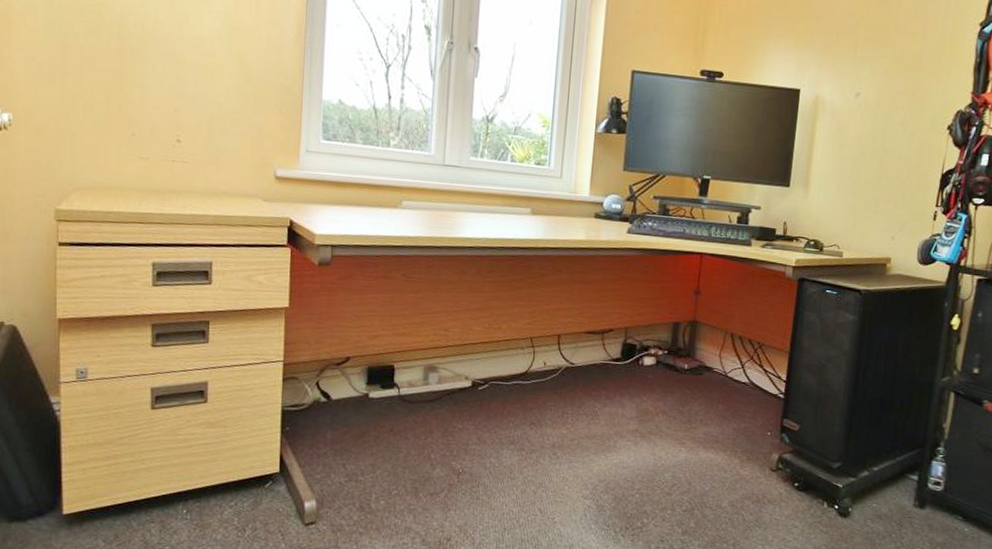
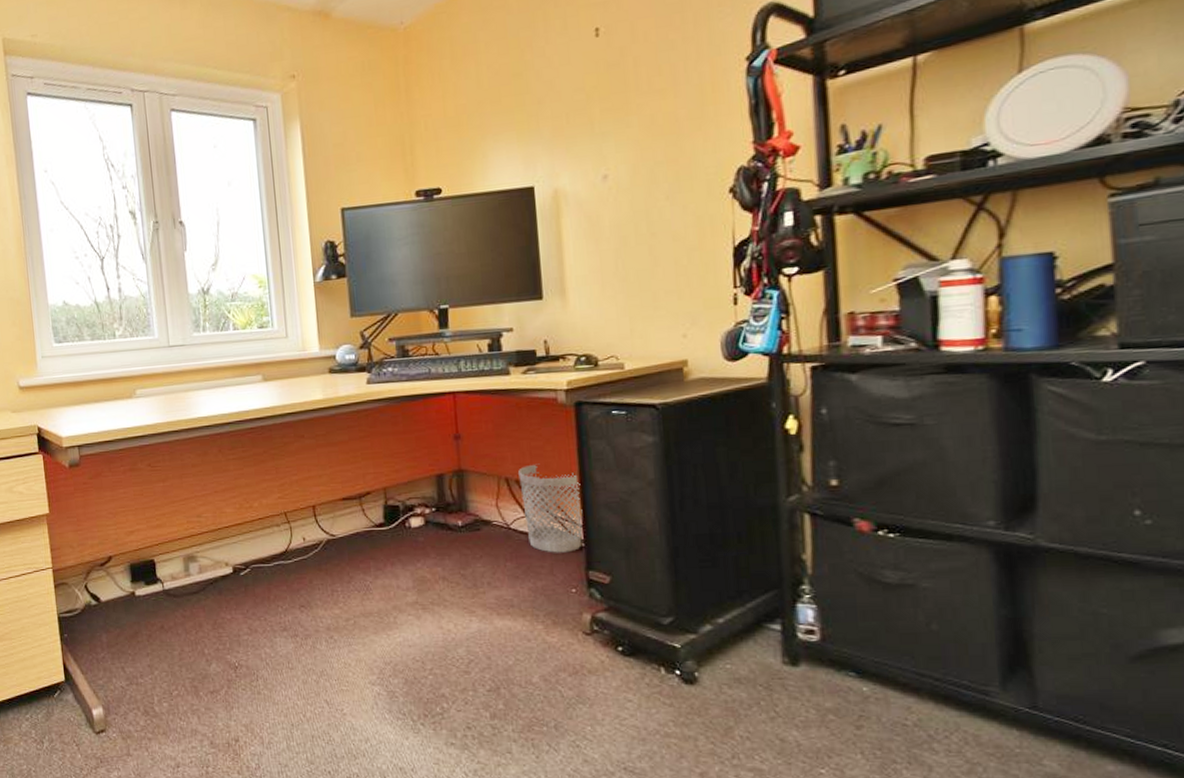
wastebasket: none [740,325,791,402] -> present [518,463,583,553]

